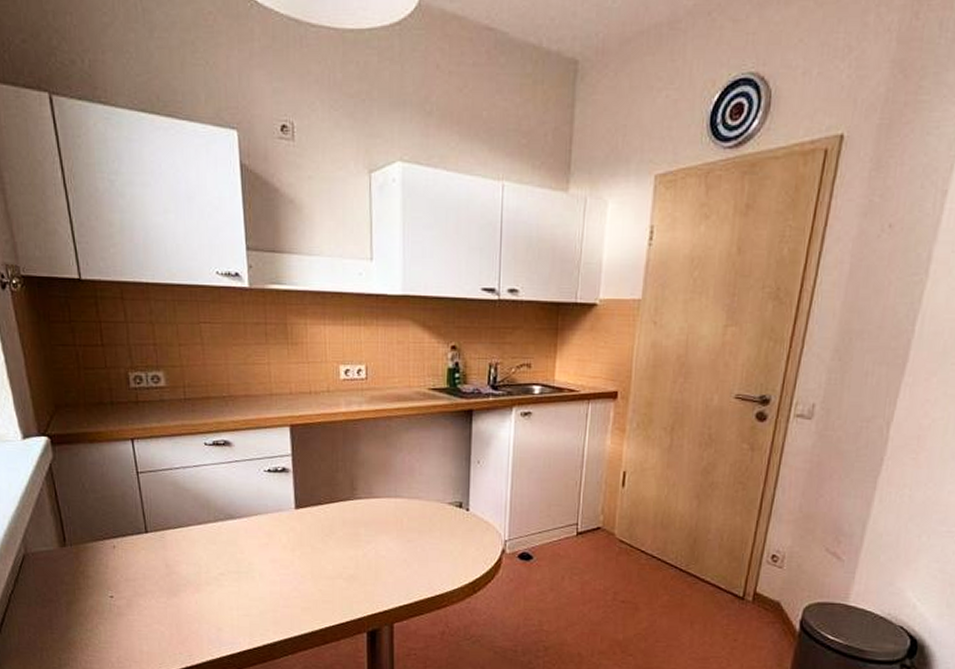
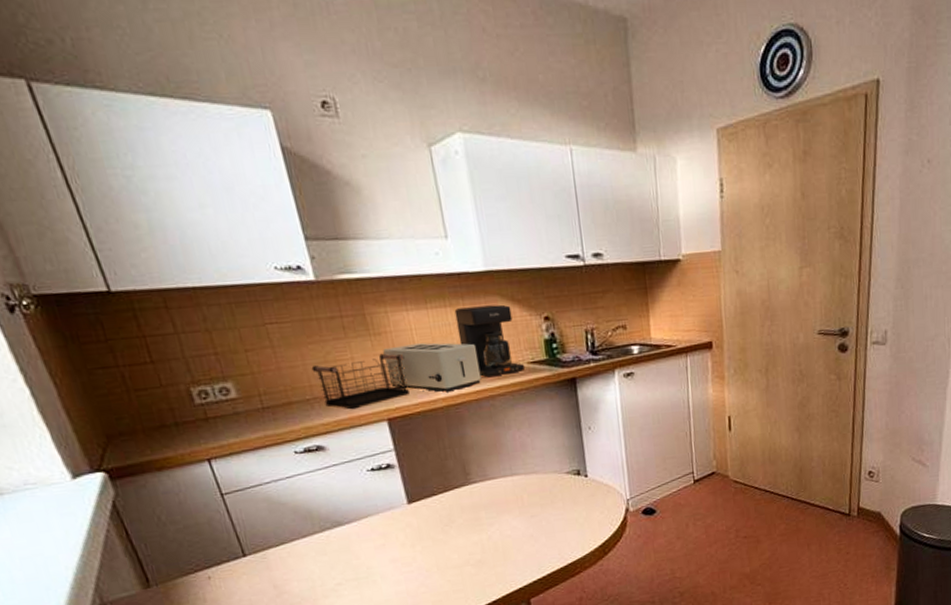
dish rack: none [232,362,315,411] -> present [311,353,410,409]
toaster: none [297,357,383,407] -> present [383,342,482,393]
coffee maker: none [367,328,424,399] -> present [454,304,524,378]

